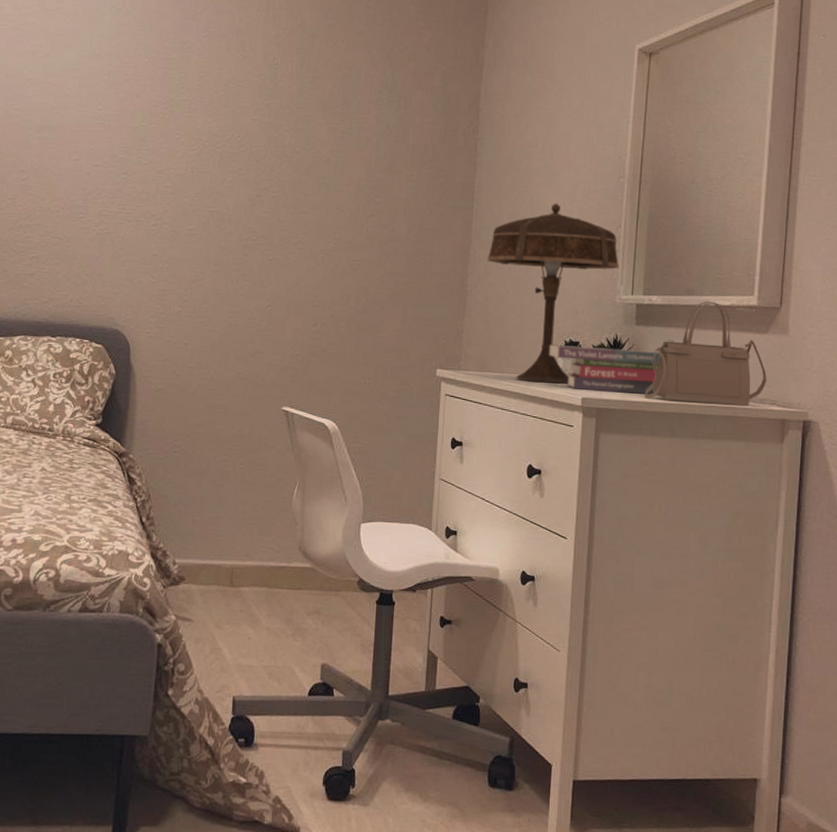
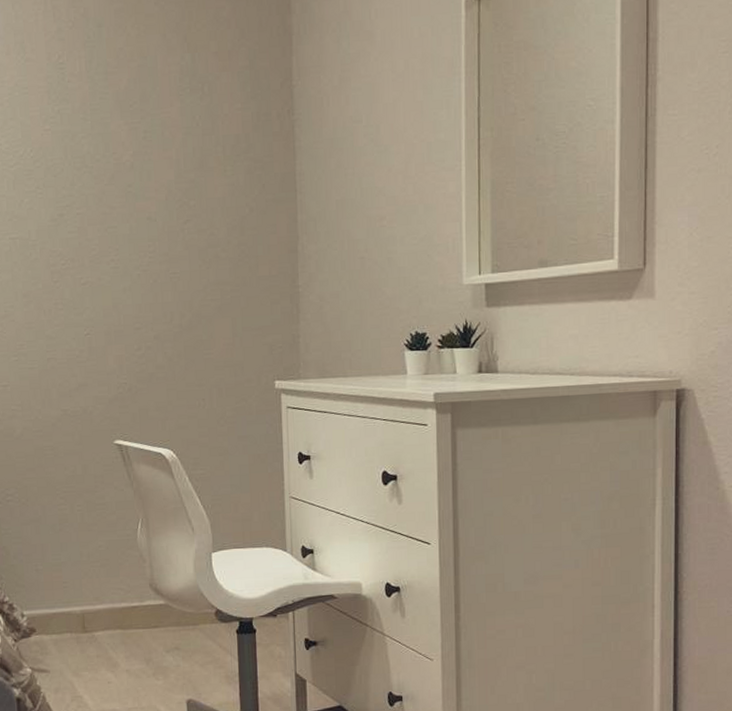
table lamp: present [487,203,620,384] -> none [318,182,463,383]
books: present [549,344,660,395] -> none [394,333,515,386]
handbag: present [644,301,767,407] -> none [501,271,635,386]

